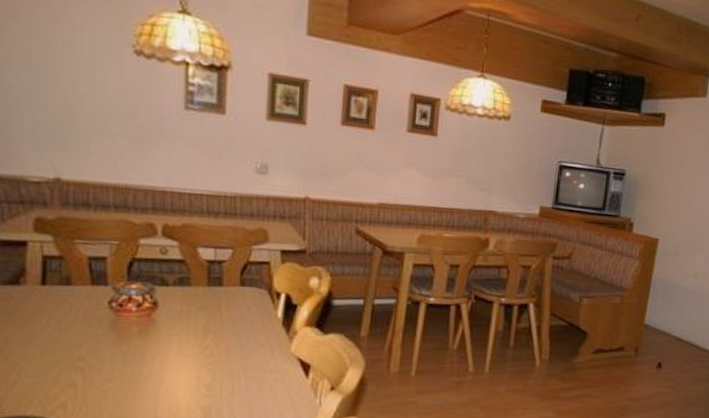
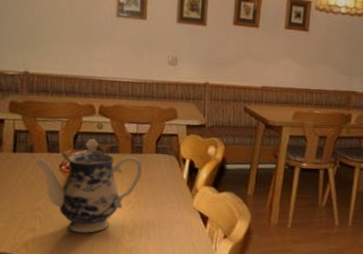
teapot: none [71,267,224,388] -> present [33,139,143,233]

